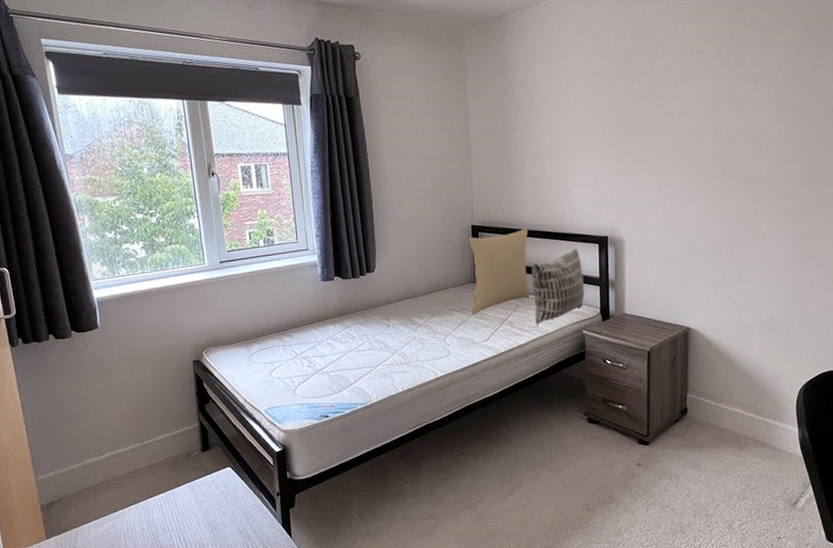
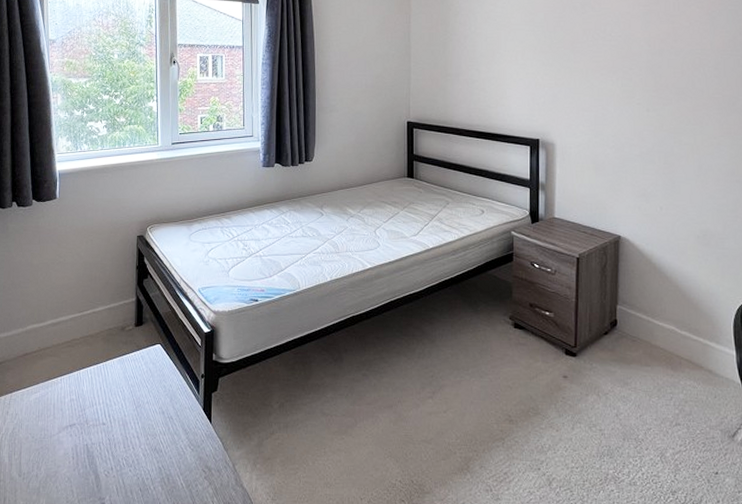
pillow: present [468,228,530,315] -> none [403,127,461,209]
cushion: present [532,248,584,326] -> none [463,149,514,224]

